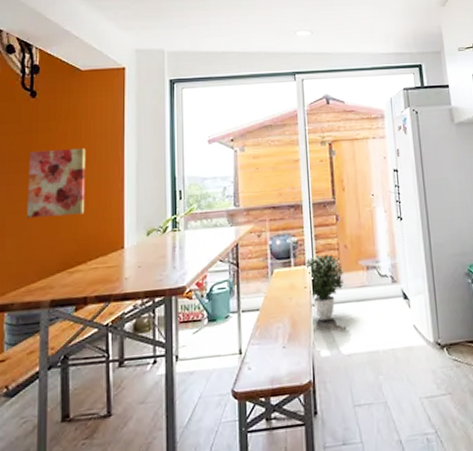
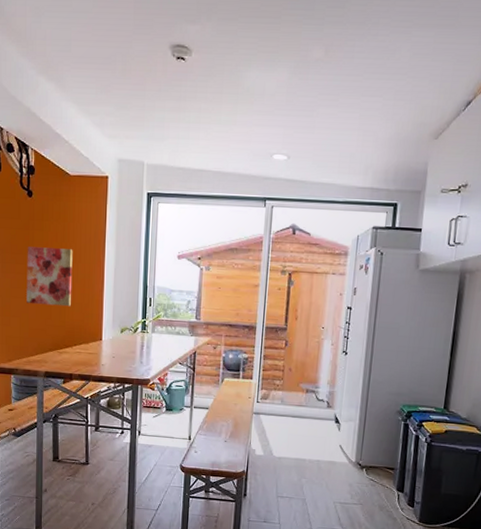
potted plant: present [304,254,344,322] -> none [251,372,286,428]

